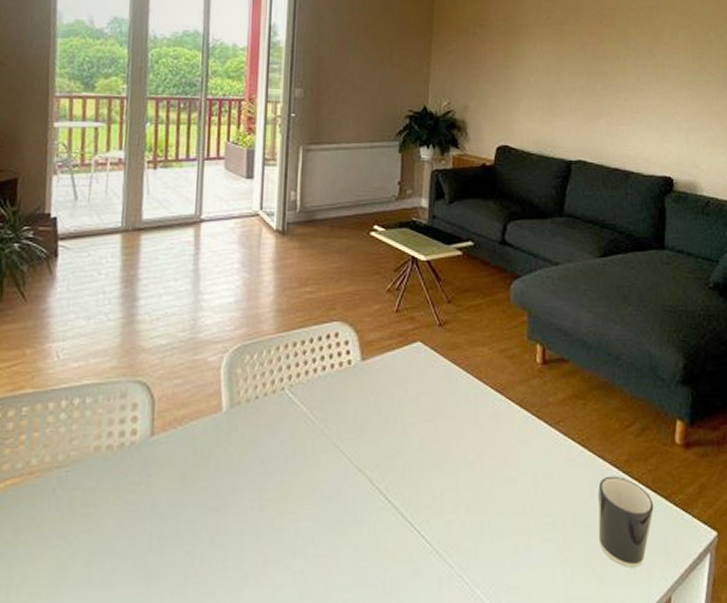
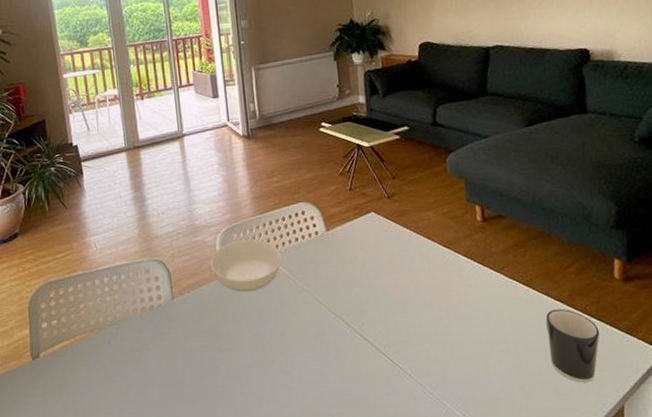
bowl: none [210,363,301,433] -> present [210,238,281,292]

